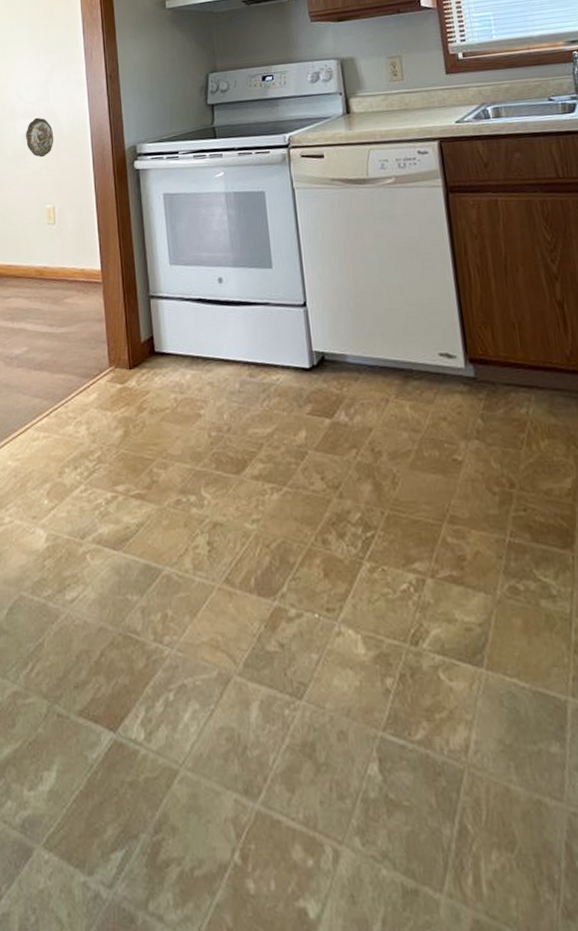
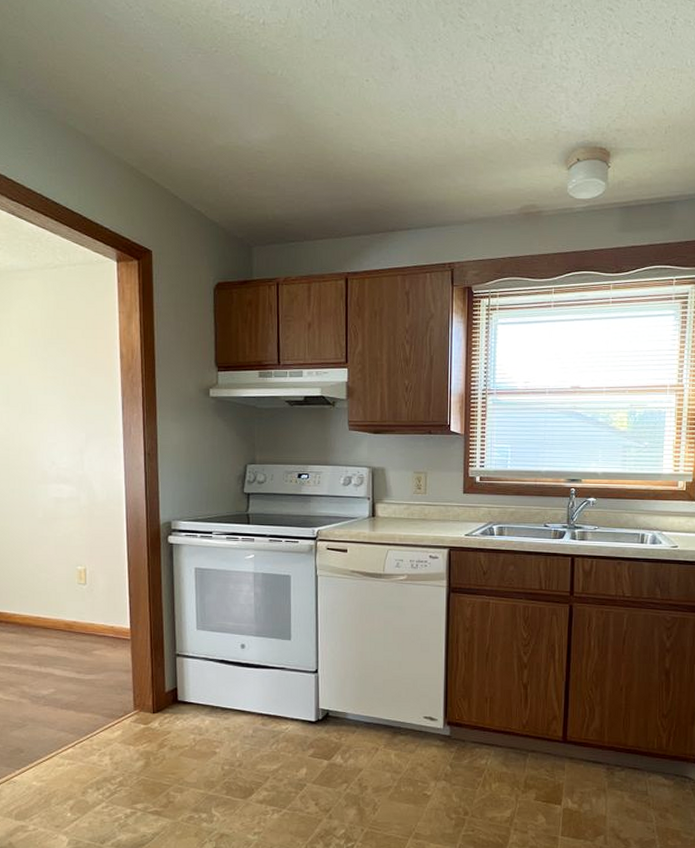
decorative plate: present [26,117,54,158] -> none [58,484,88,522]

